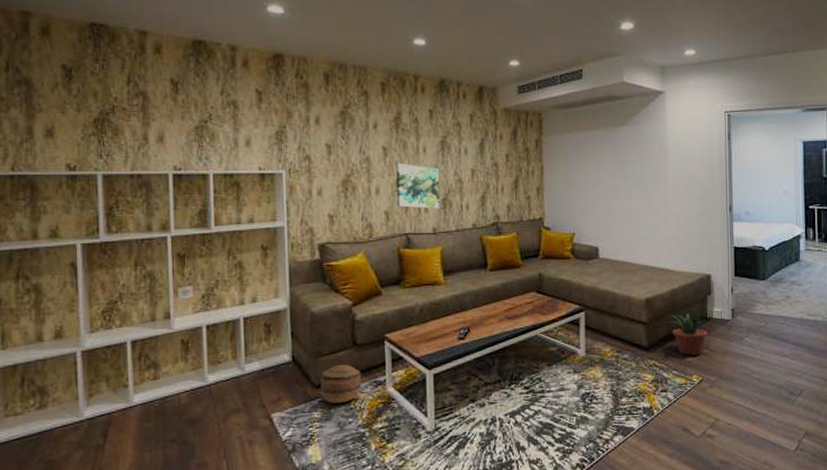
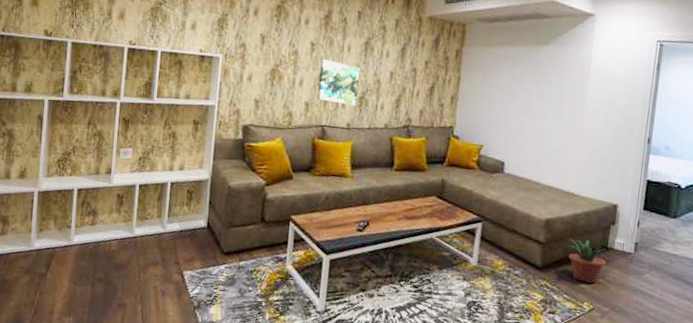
basket: present [321,364,361,403] -> none [228,237,265,272]

